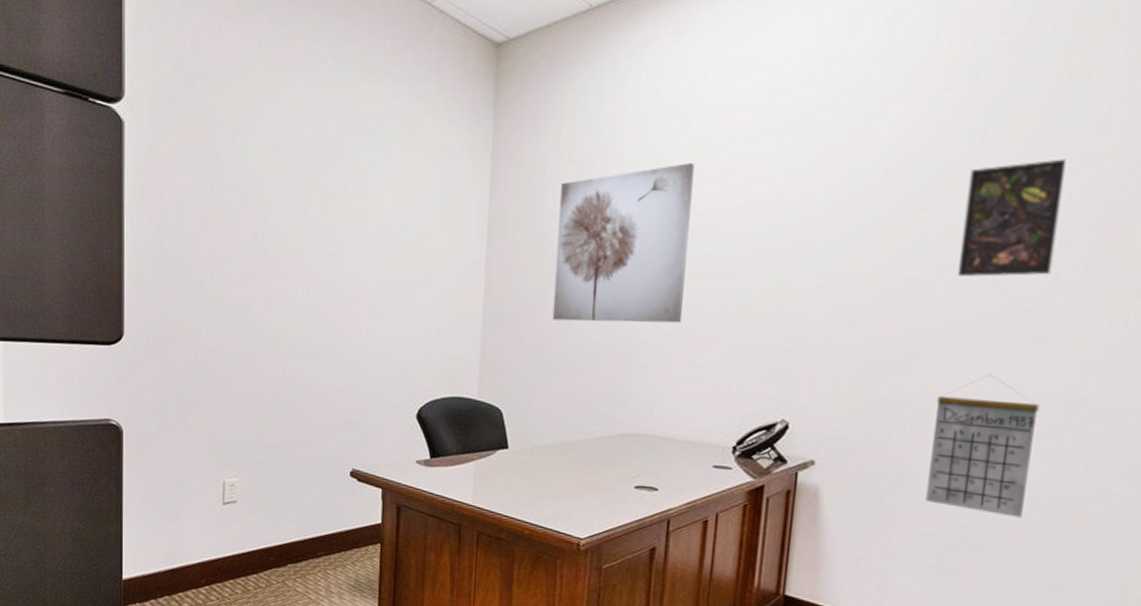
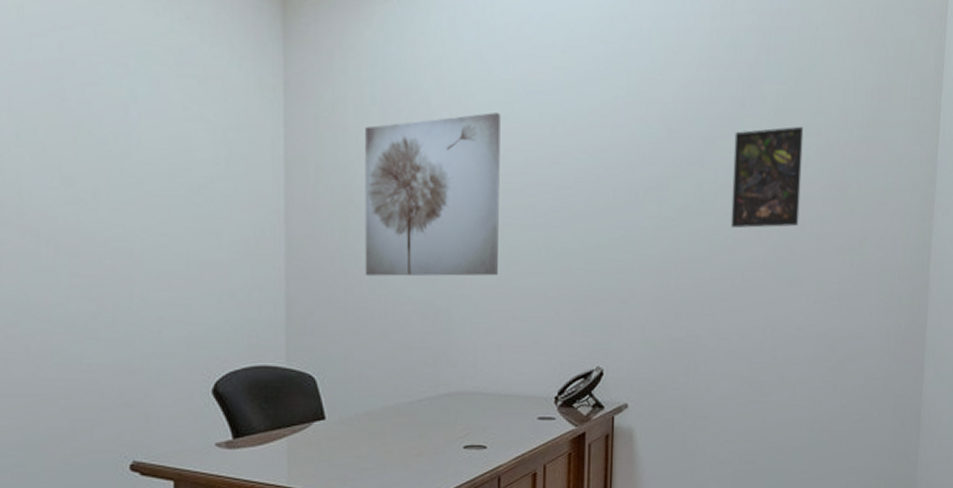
calendar: present [926,375,1040,518] -> none [719,315,798,439]

